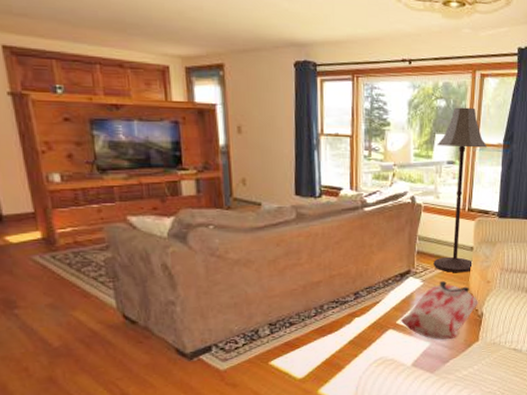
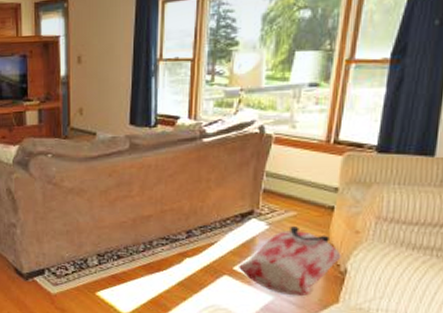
floor lamp: present [433,107,488,273] -> none [283,15,367,219]

